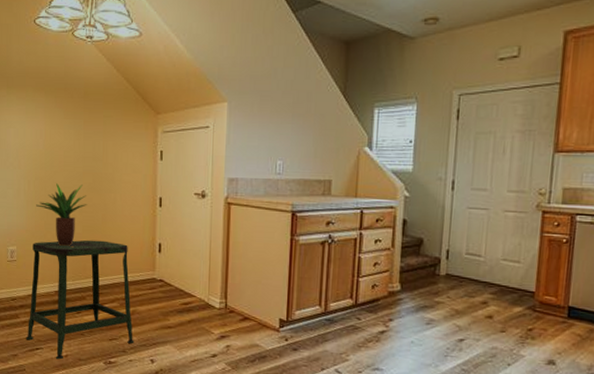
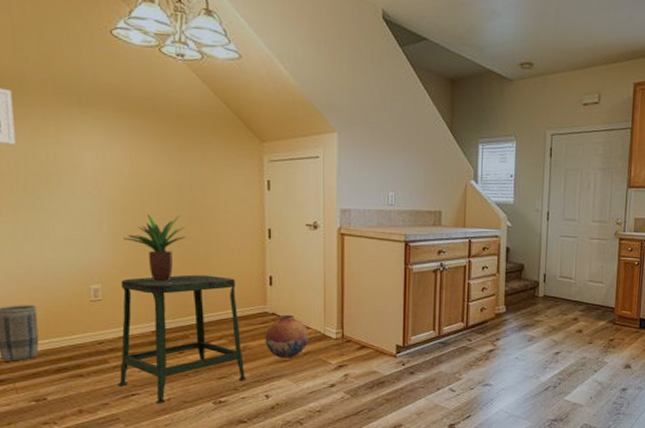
vase: none [152,281,194,326] -> present [265,314,309,359]

